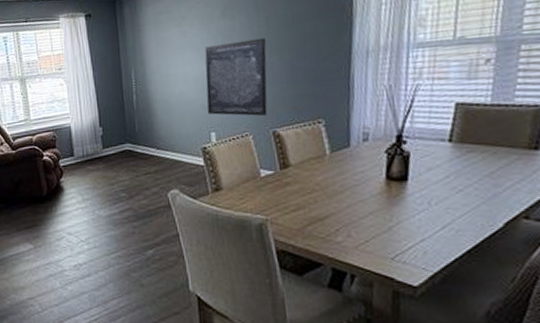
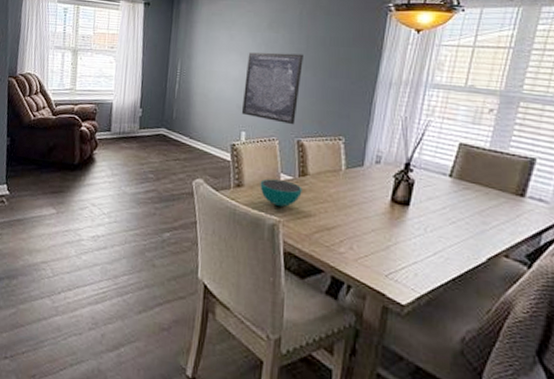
bowl: none [239,176,287,205] -> present [260,179,302,207]

